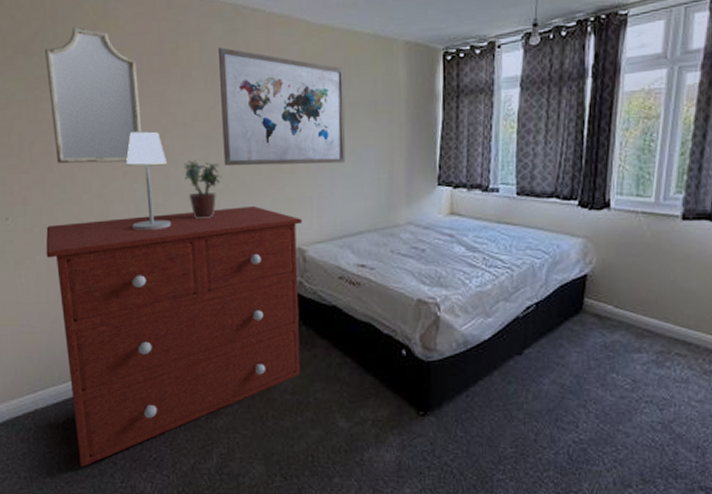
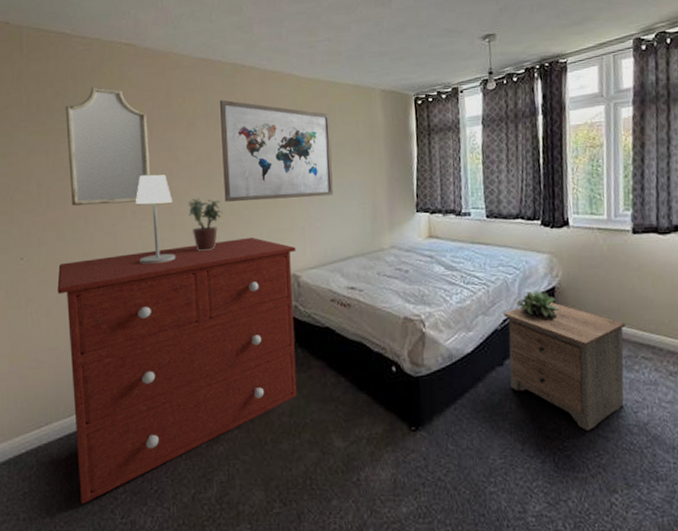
nightstand: none [527,291,662,426] -> present [503,302,626,432]
succulent plant: none [542,278,592,309] -> present [516,291,561,319]

